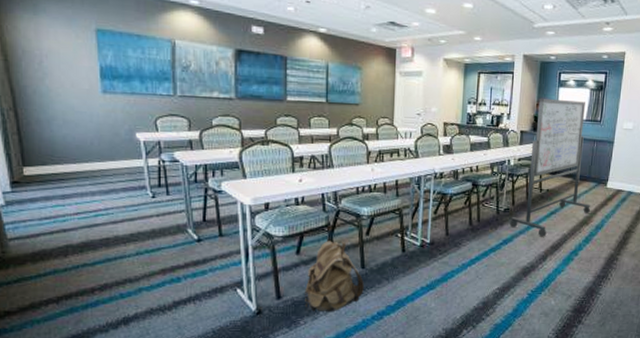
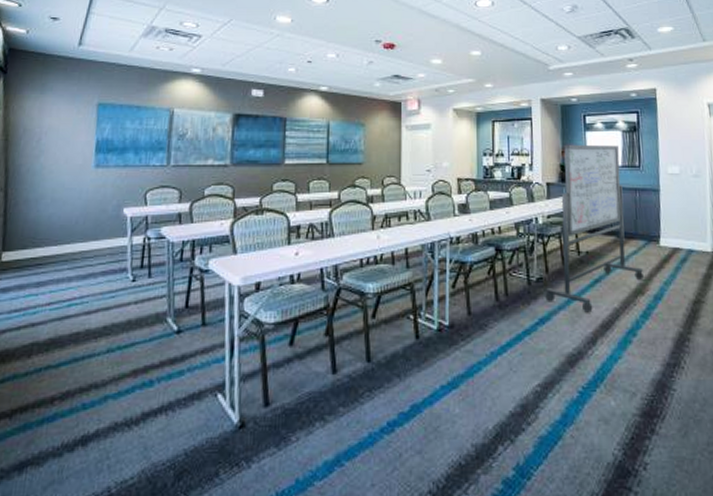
backpack: present [305,241,364,312] -> none [298,327,370,424]

